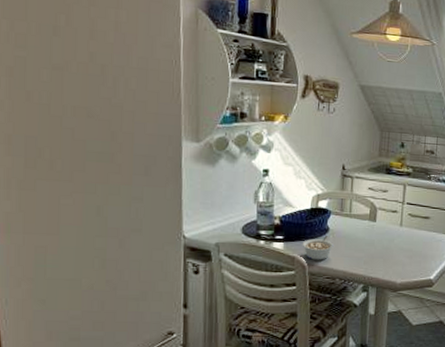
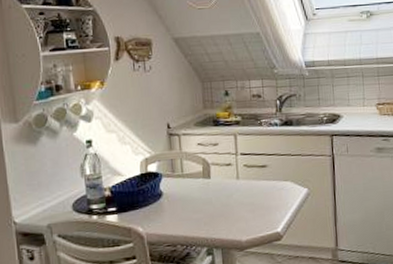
legume: present [302,236,334,260] -> none [136,201,170,229]

